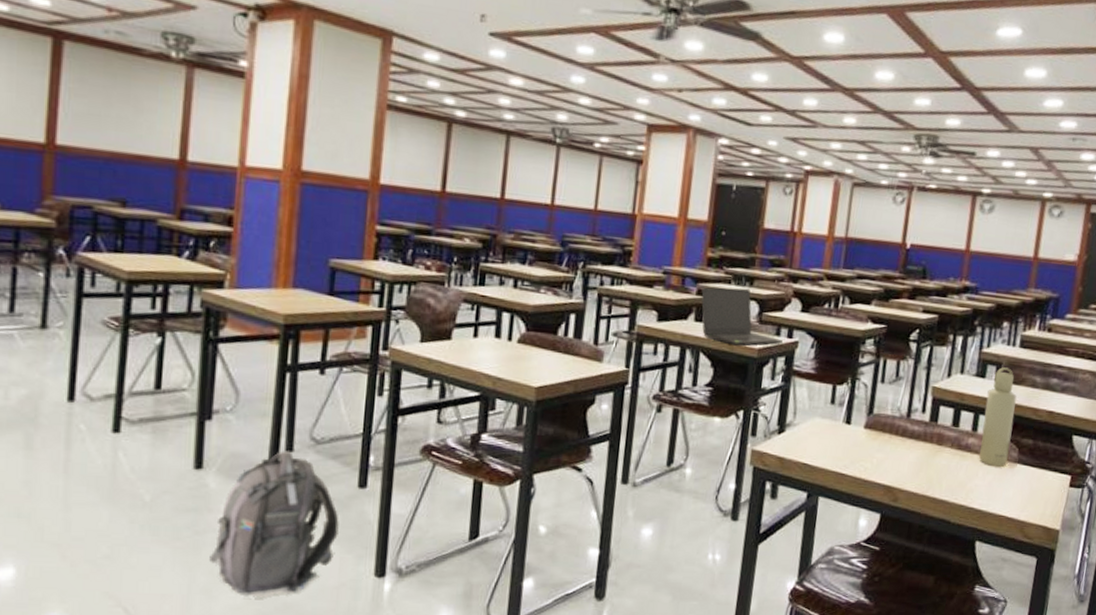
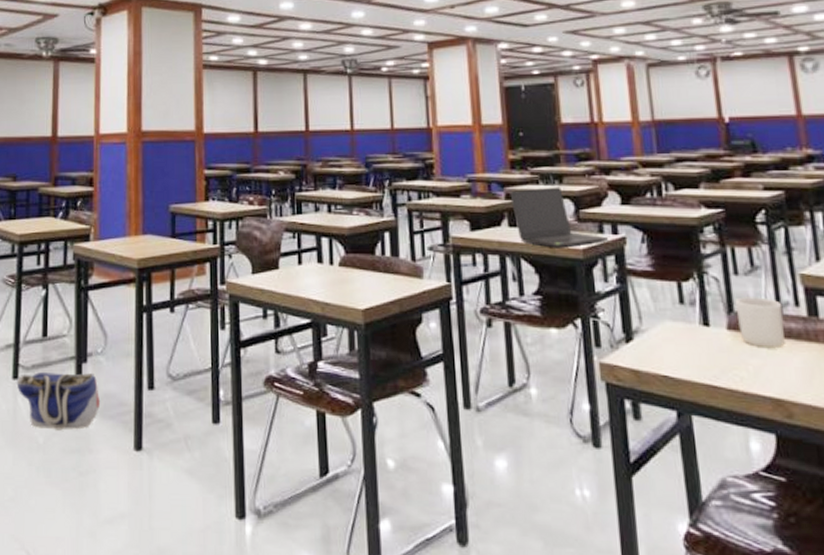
tote bag: none [117,427,226,489] -> present [16,372,101,430]
backpack: present [209,451,339,598] -> none [92,389,199,541]
mug: none [873,402,913,445] -> present [735,297,786,347]

